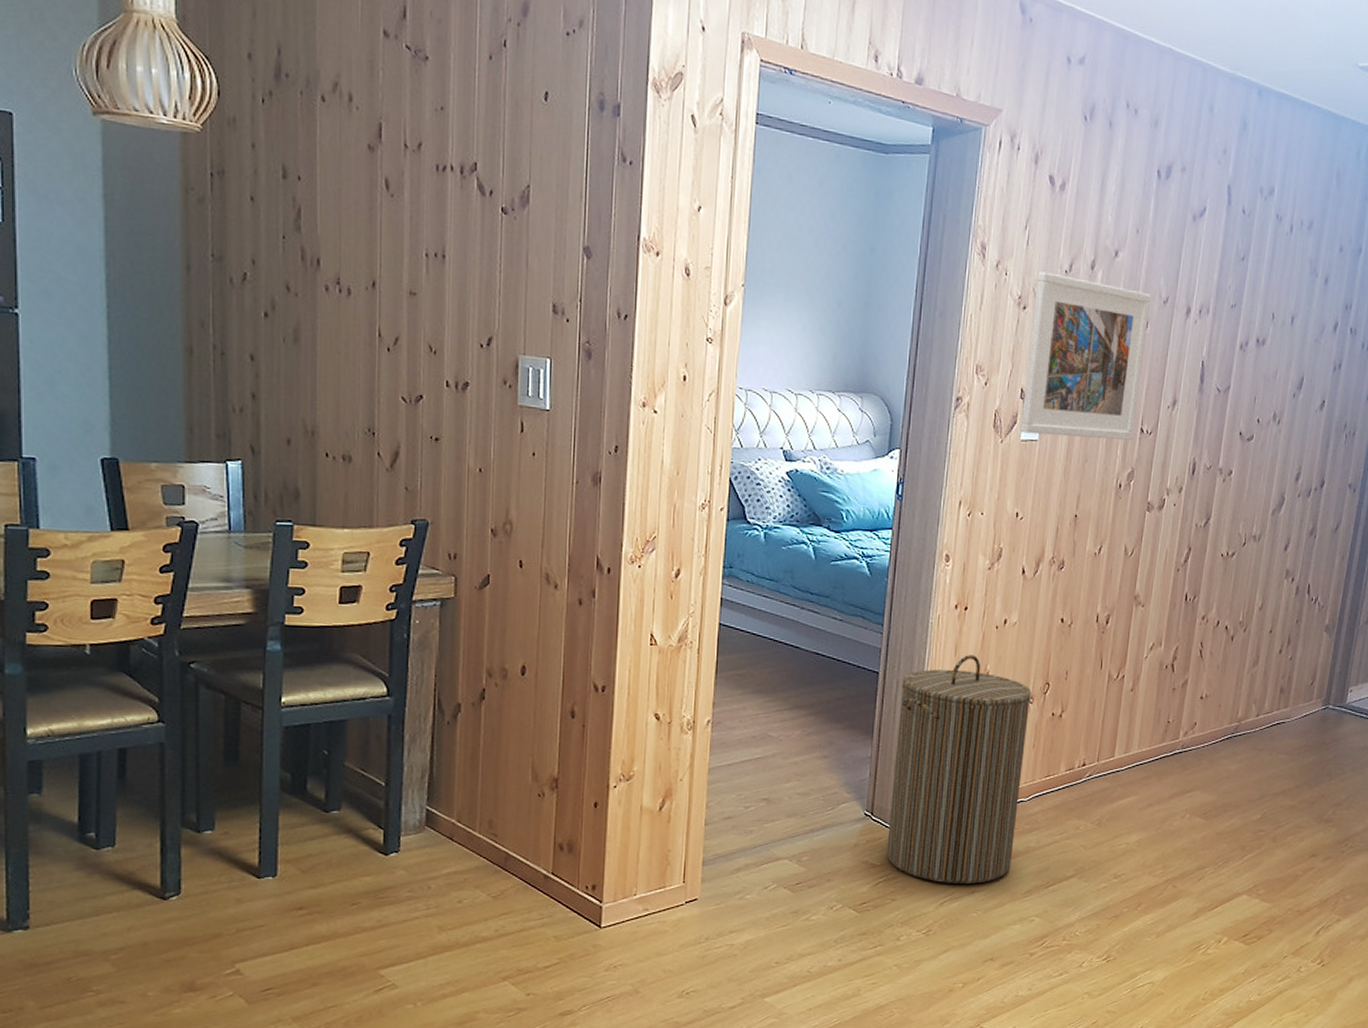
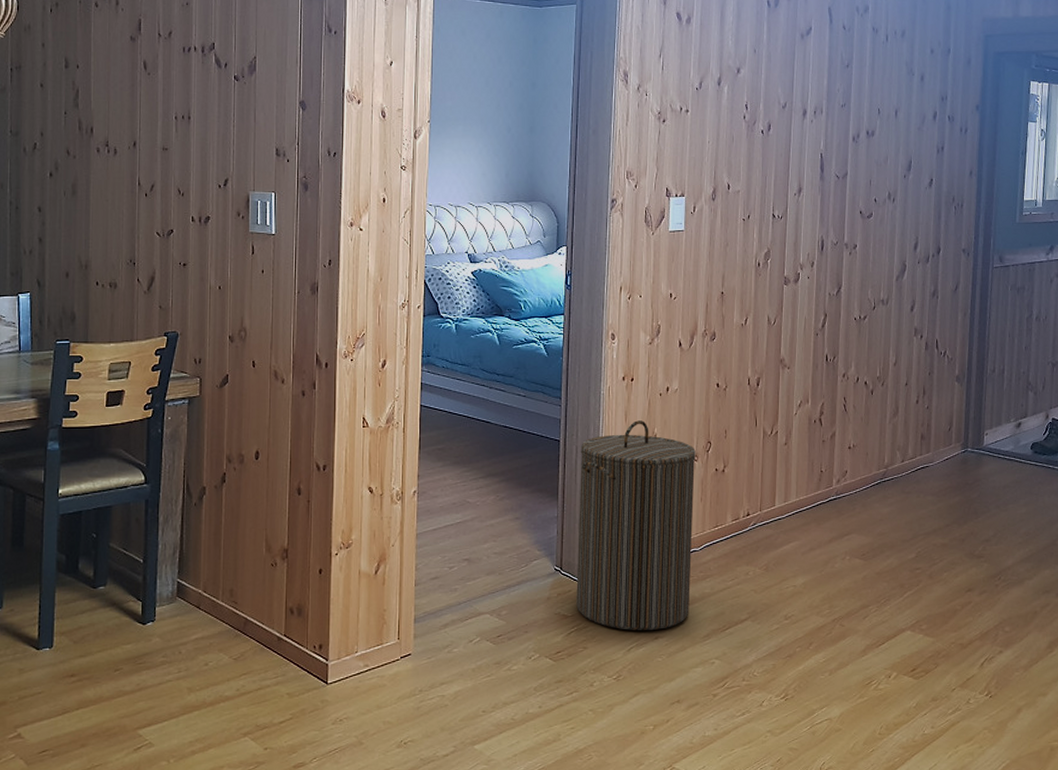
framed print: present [1021,271,1150,440] -> none [669,90,771,226]

